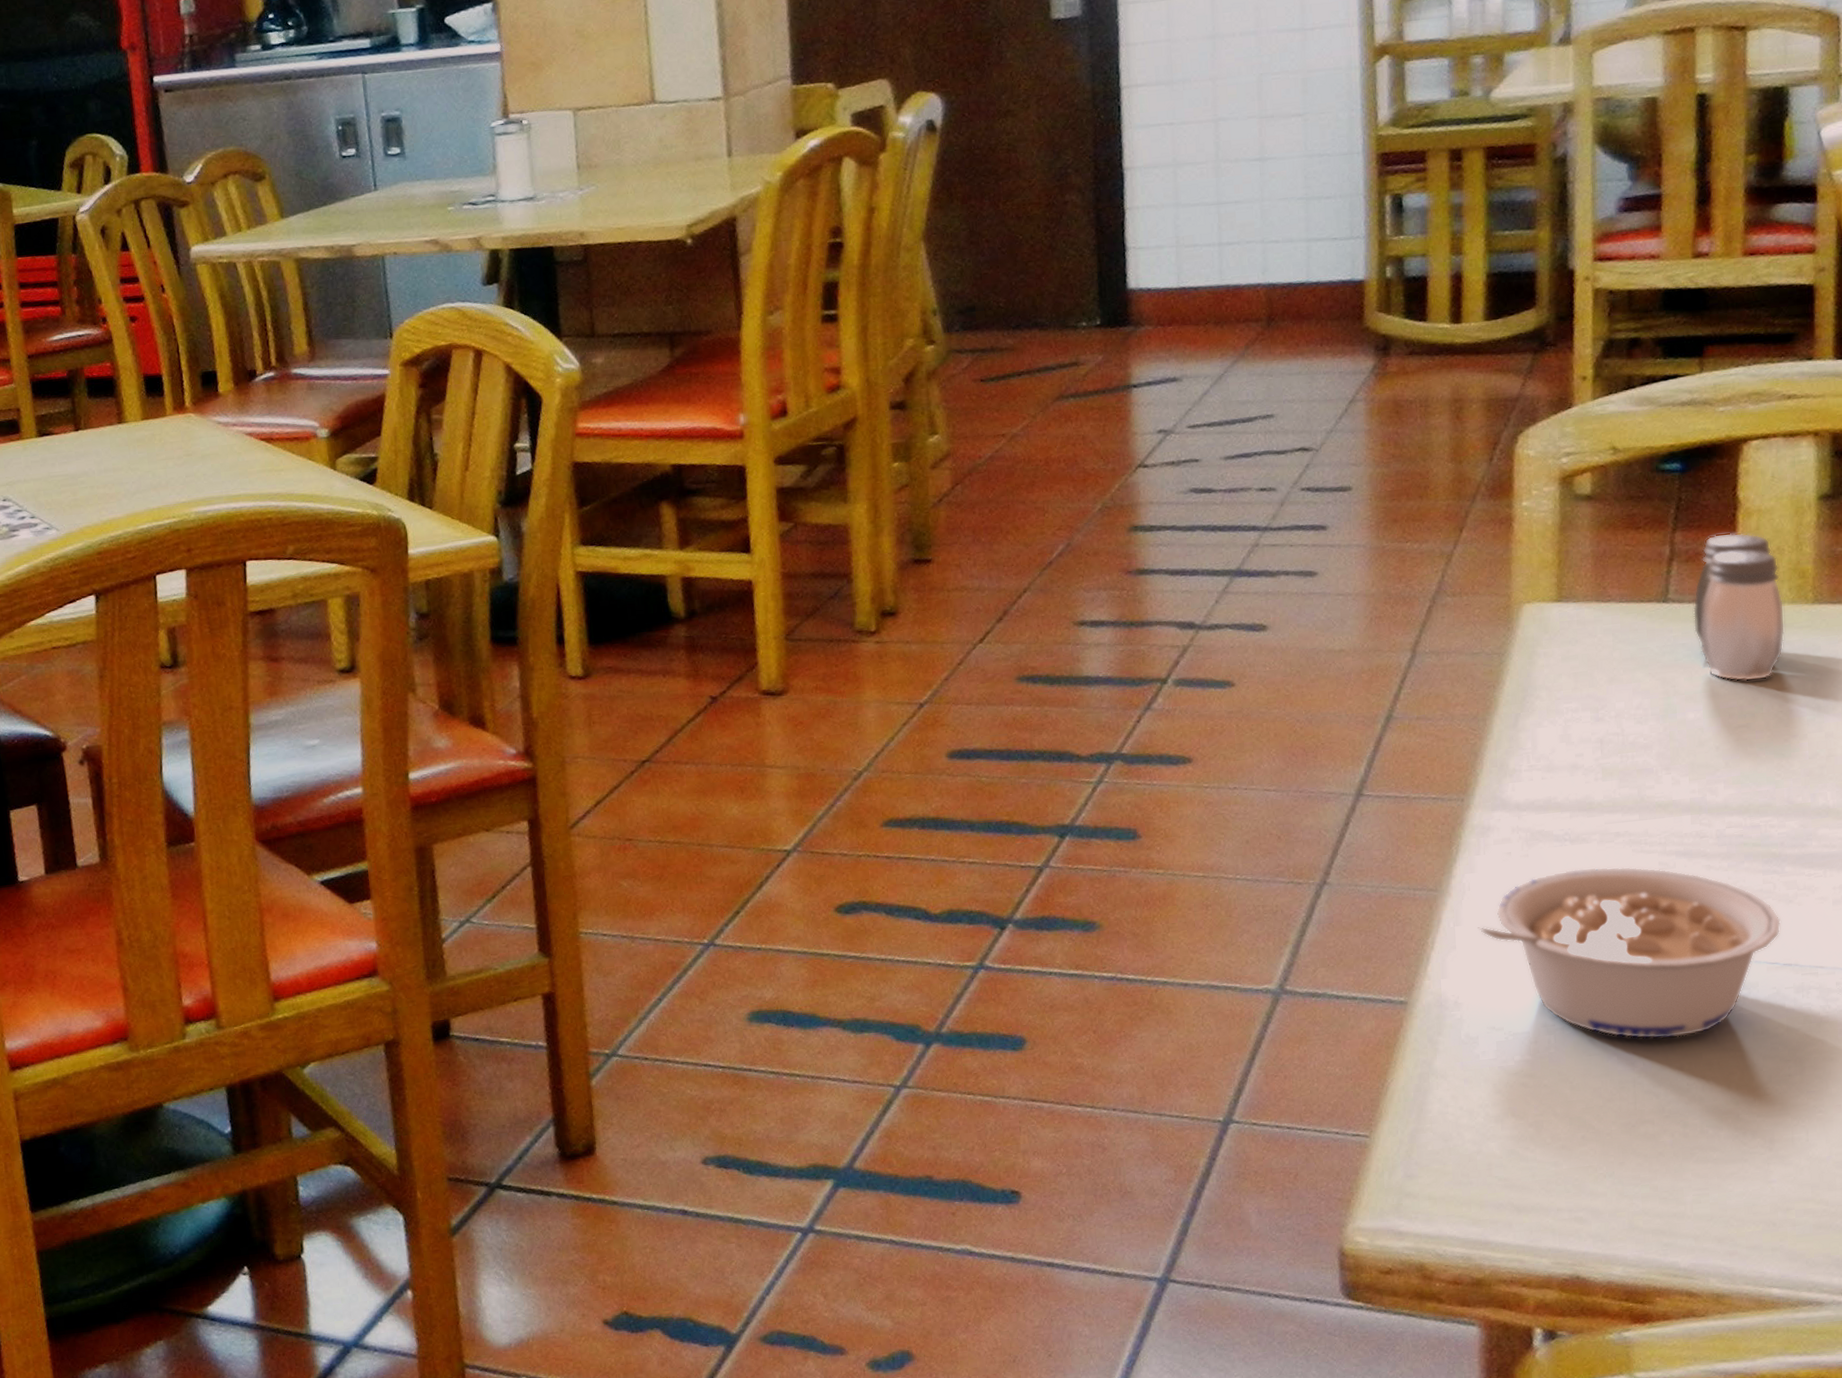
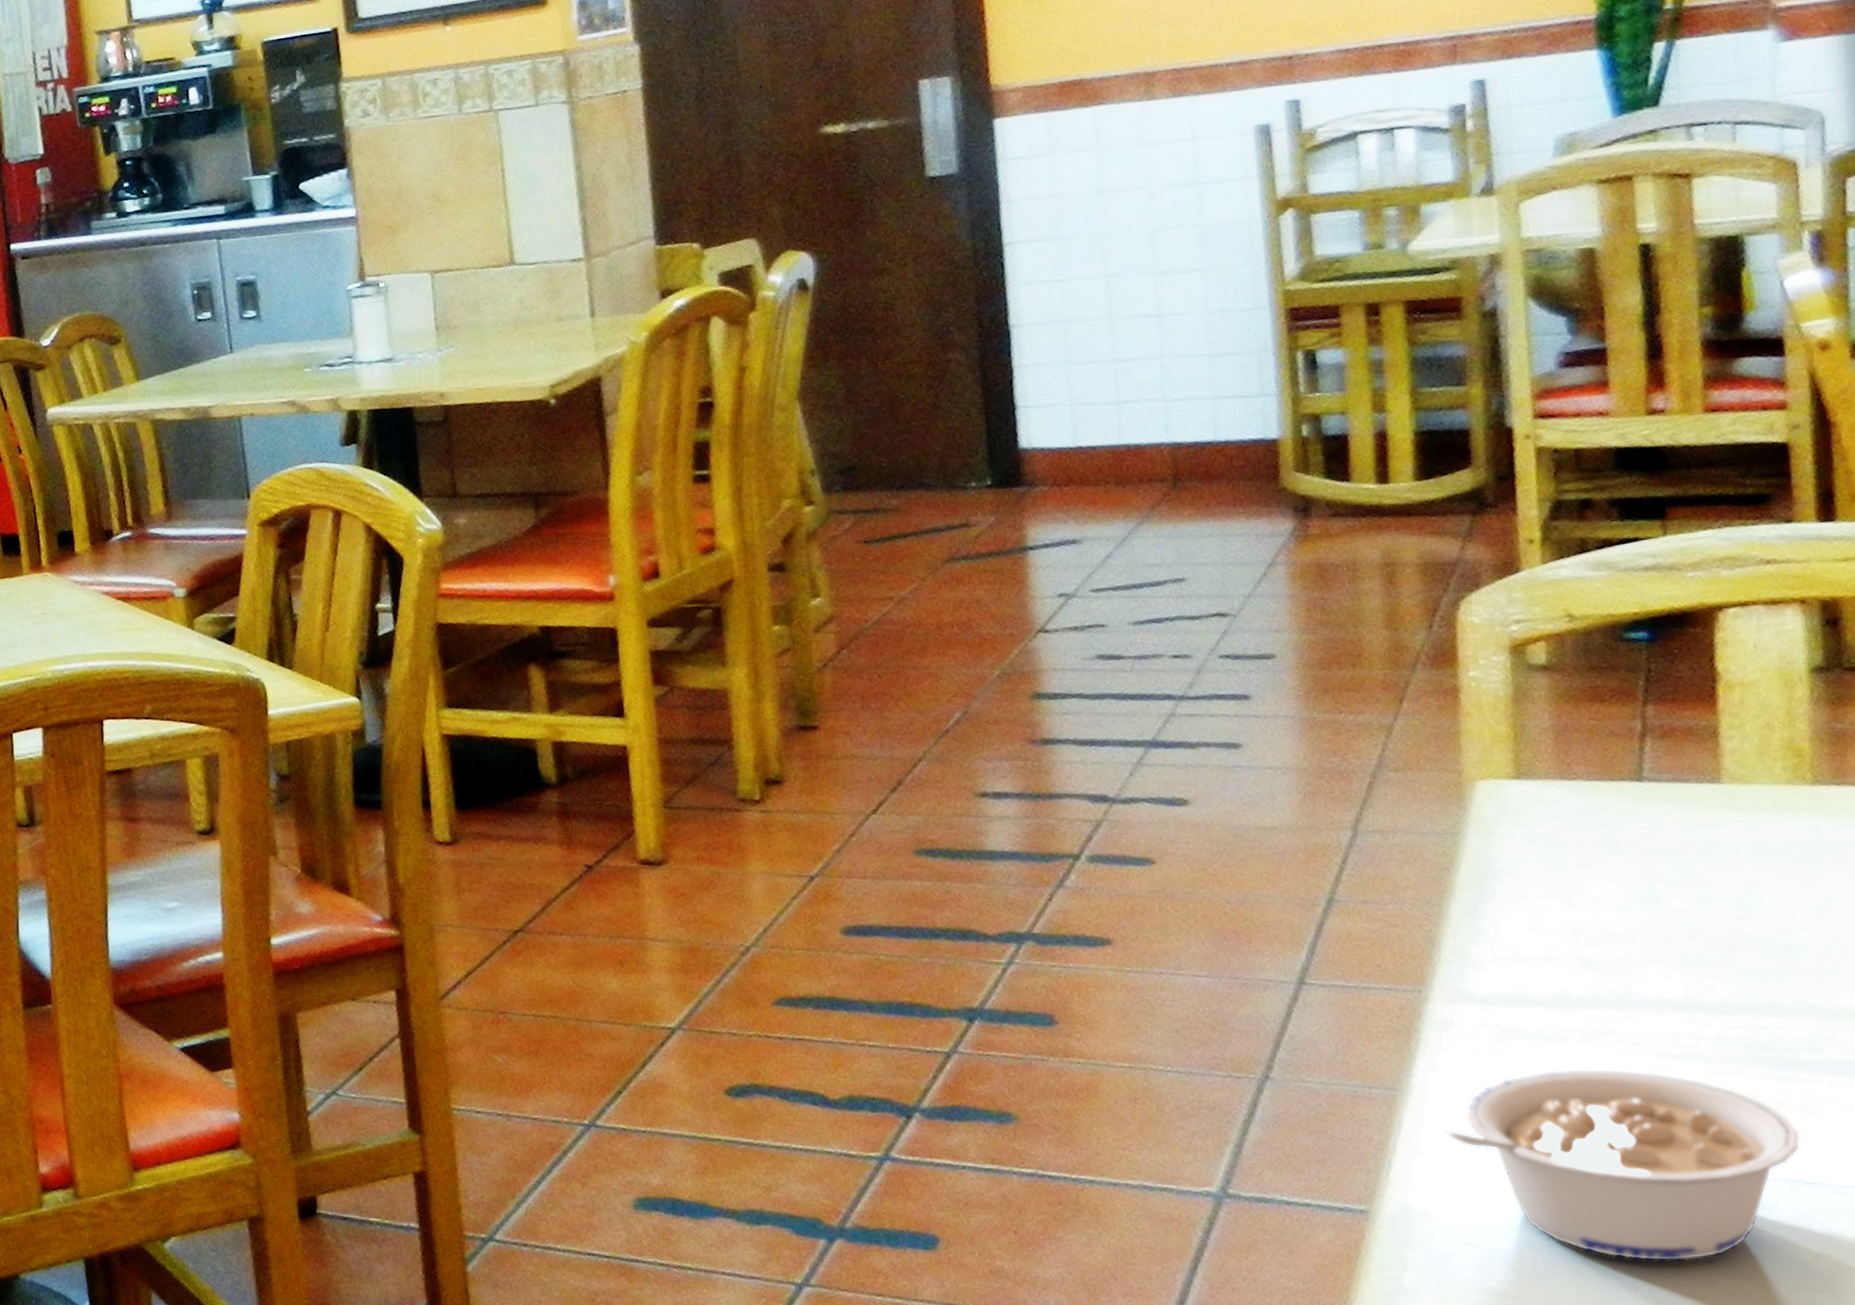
salt and pepper shaker: present [1693,532,1785,682] -> none [1672,706,1782,869]

